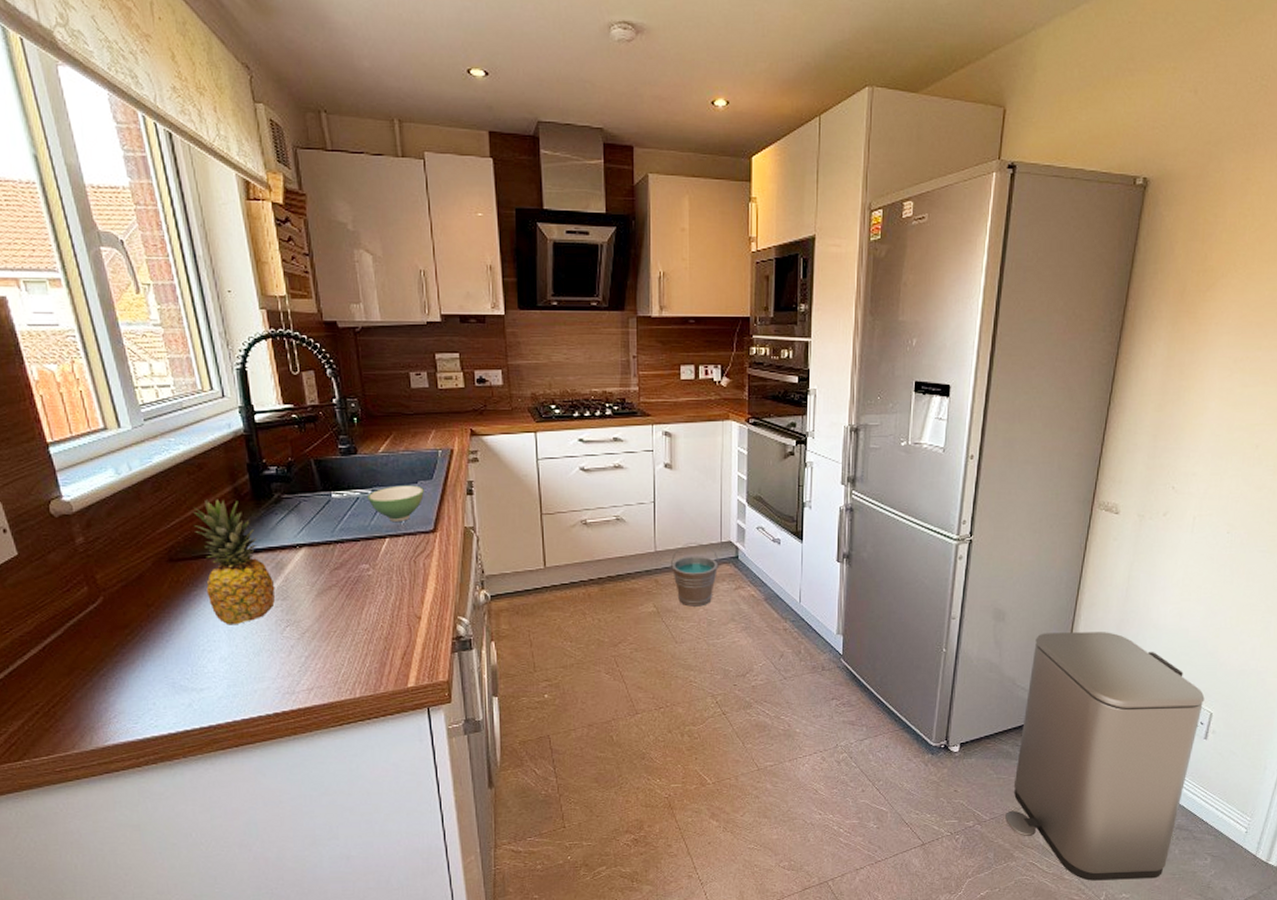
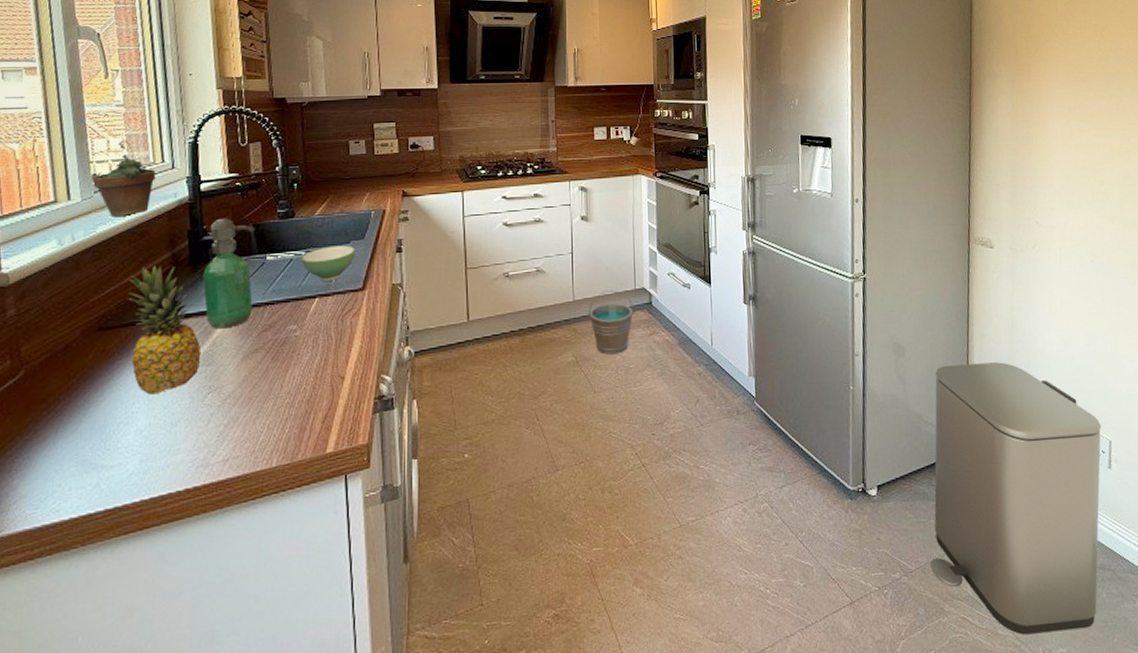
succulent plant: none [137,364,206,448] -> present [90,140,156,218]
soap dispenser: none [267,452,322,565] -> present [202,218,255,329]

